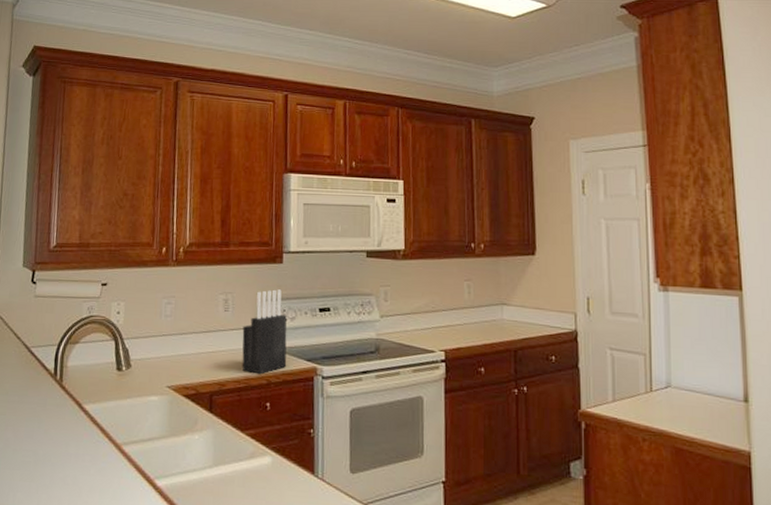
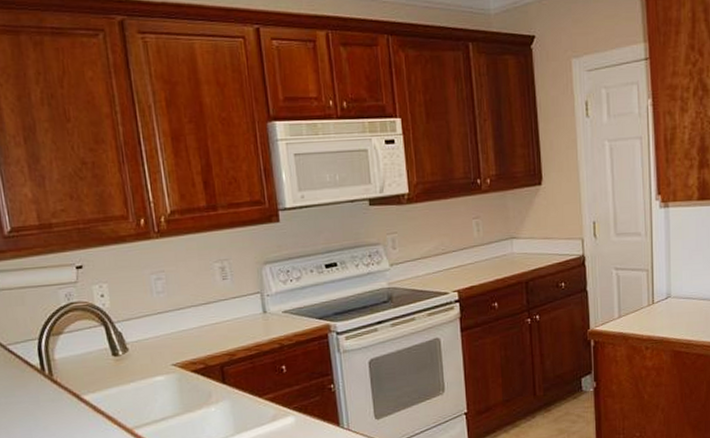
knife block: present [241,289,287,375] -> none [245,250,298,339]

